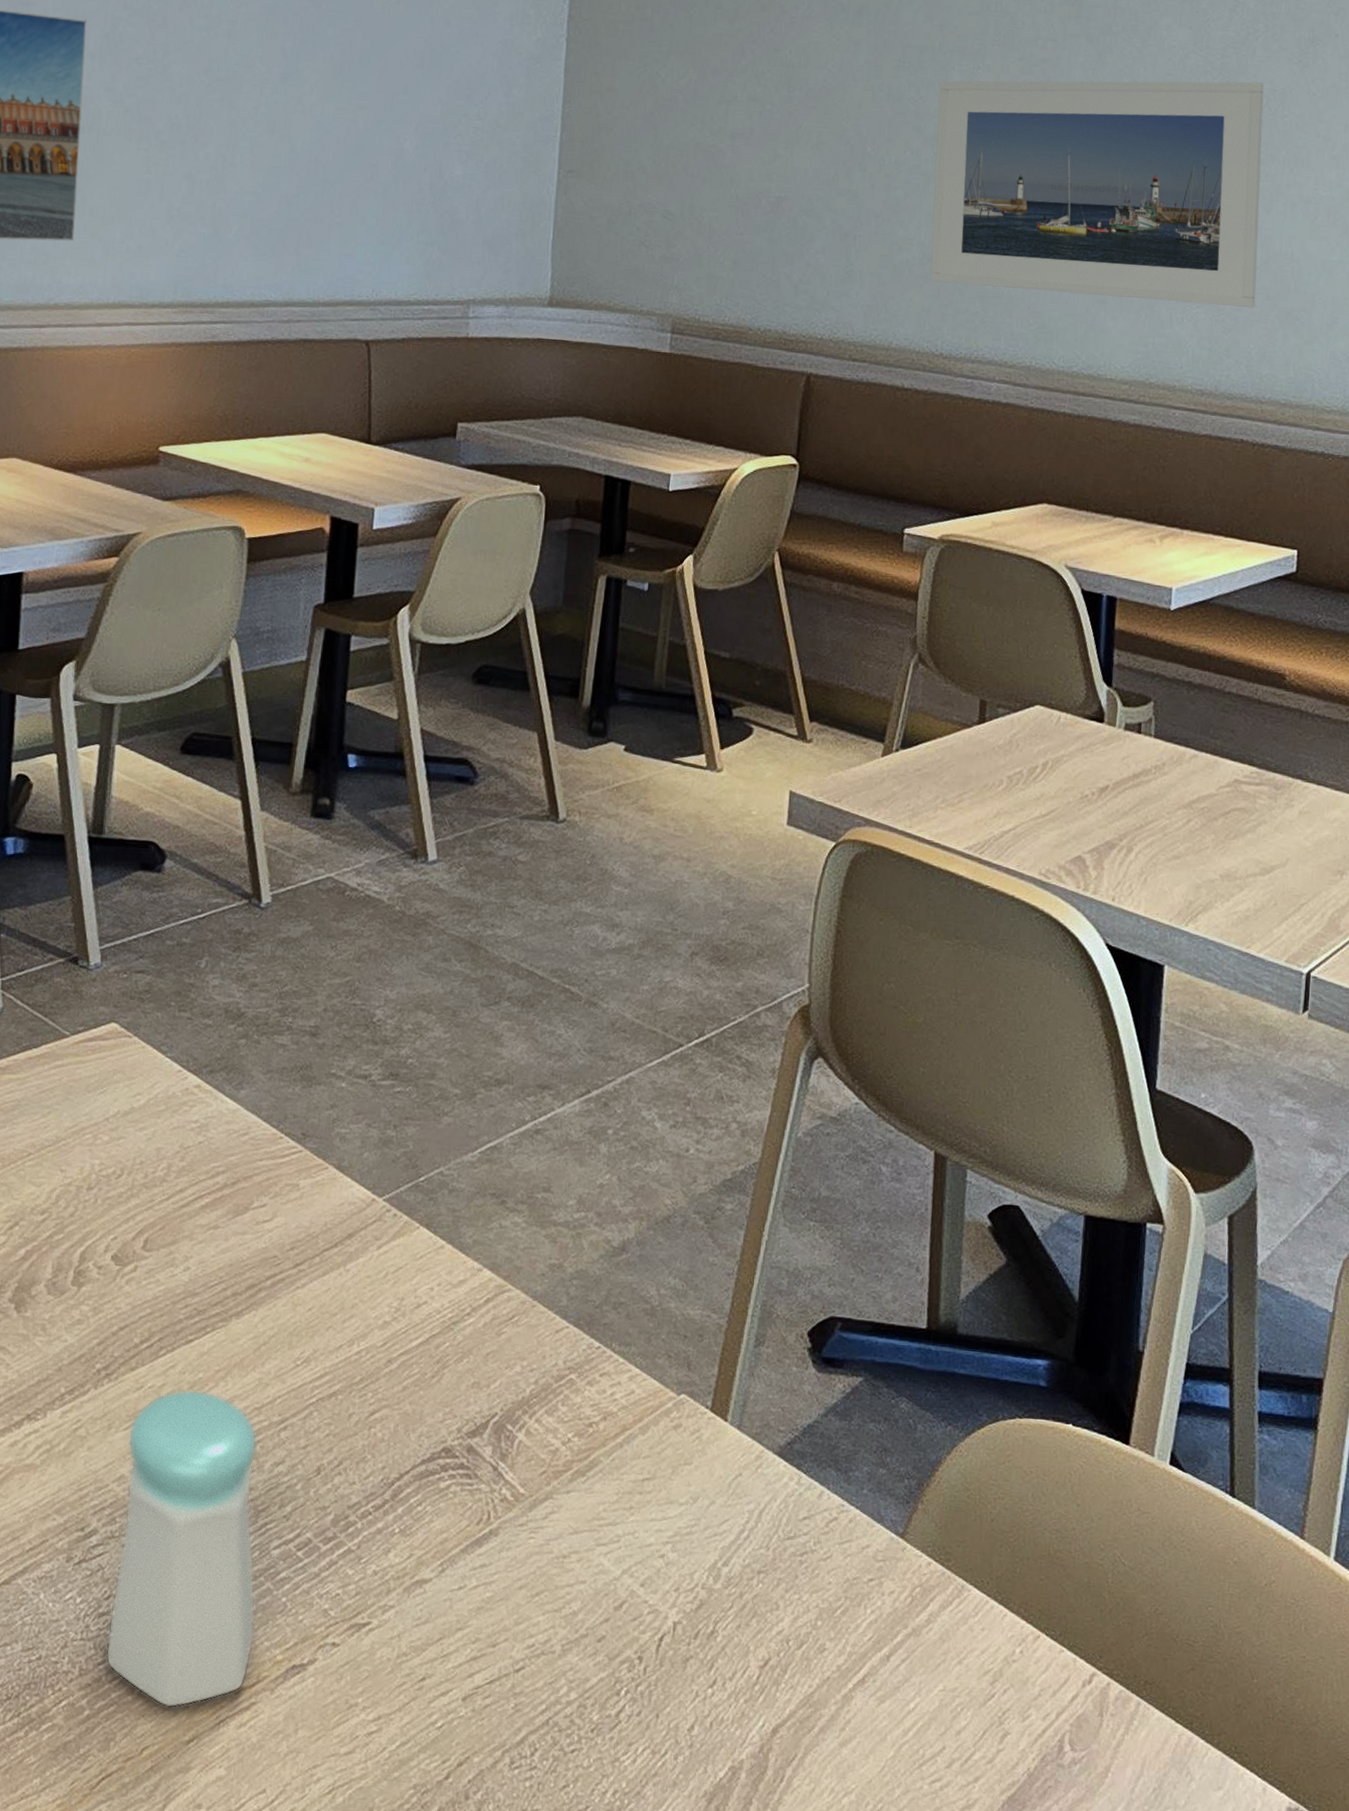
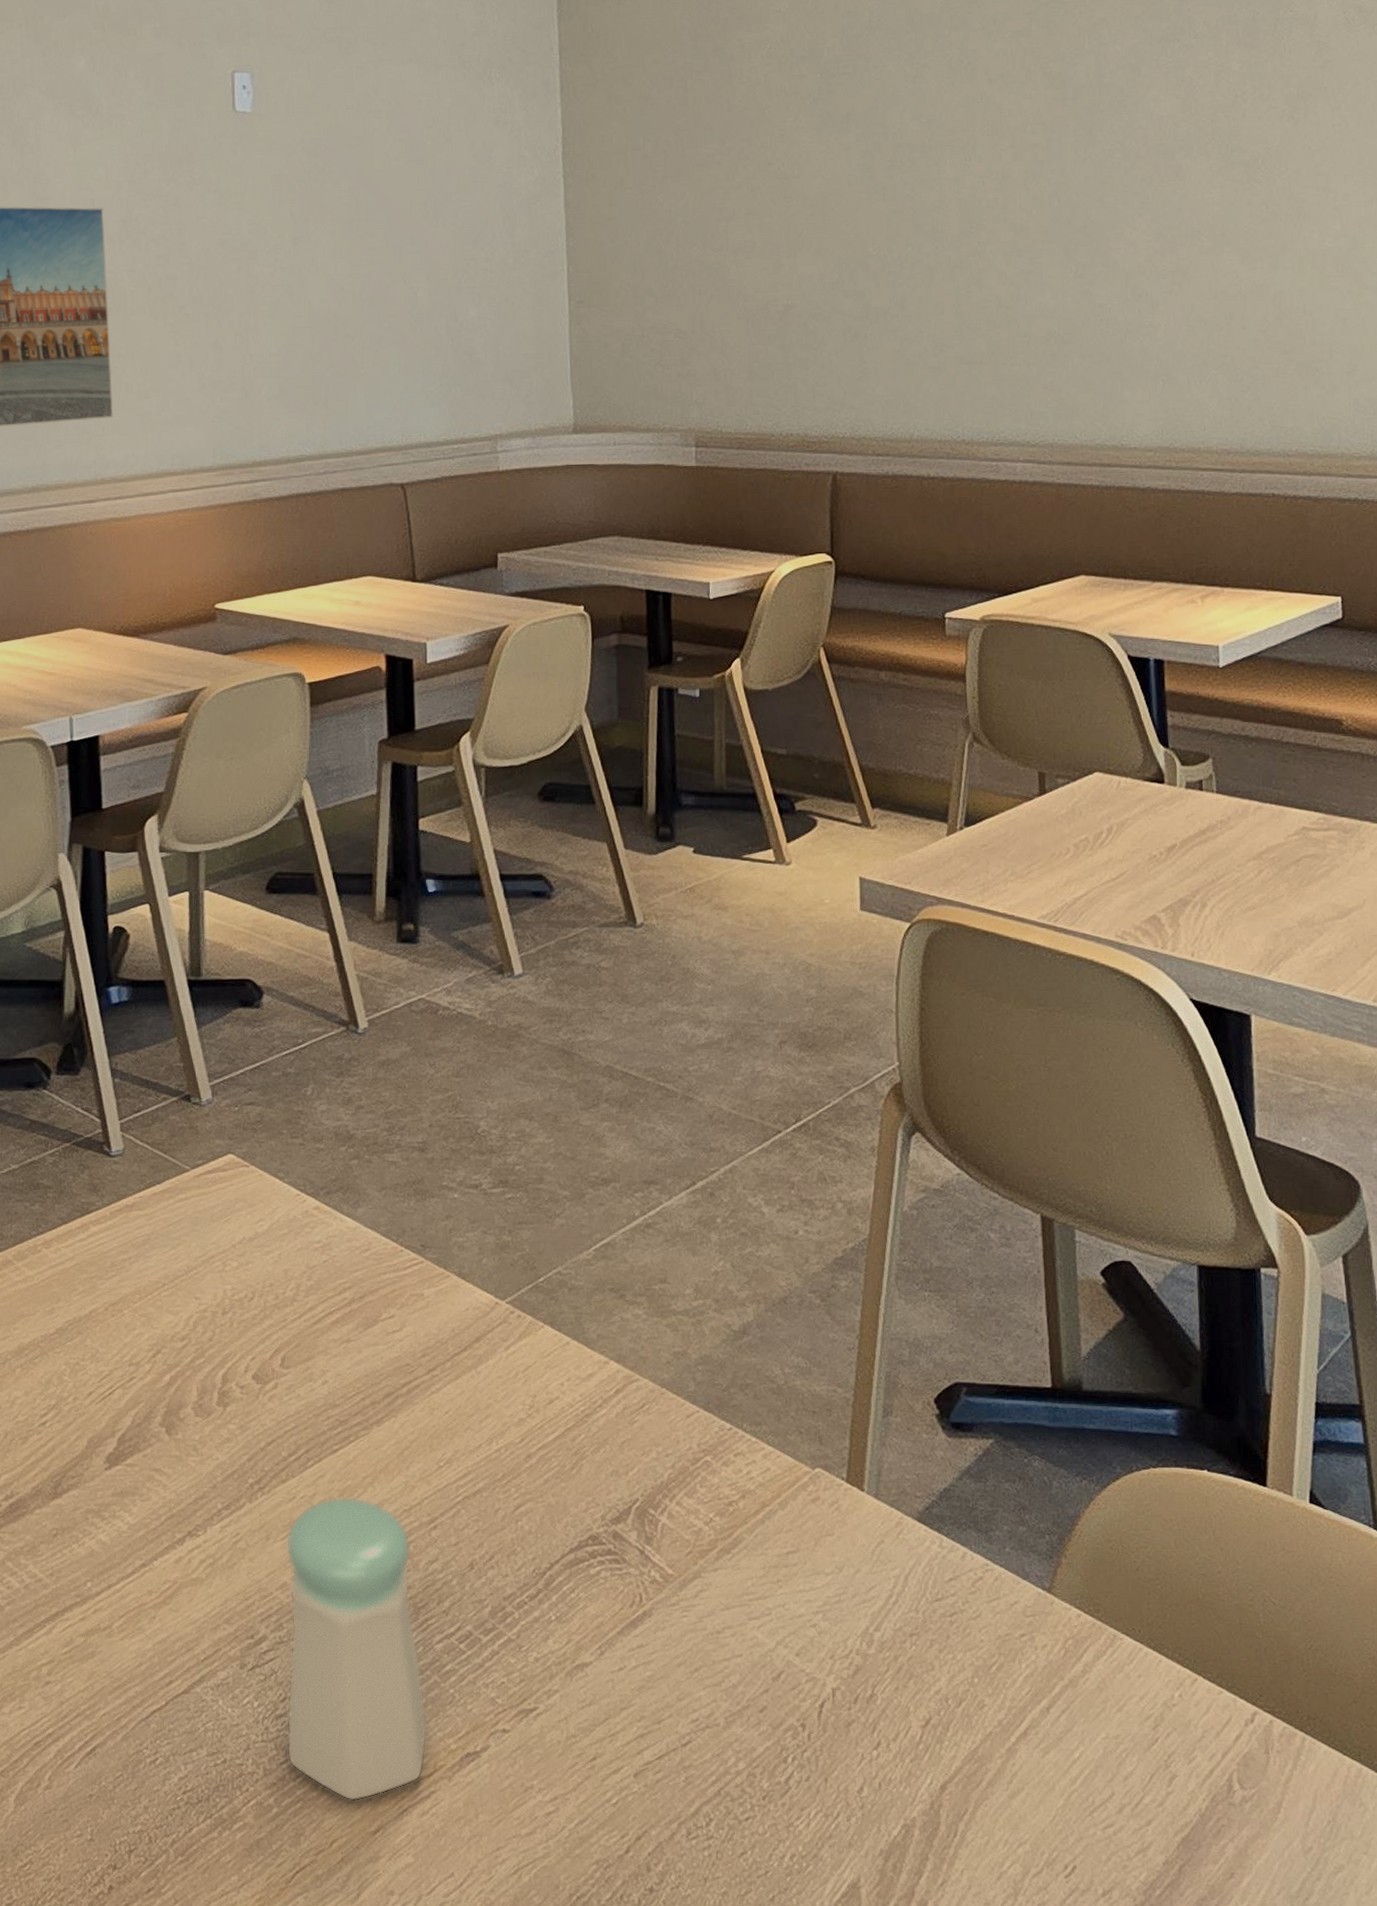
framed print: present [930,80,1264,307] -> none [933,143,1273,371]

